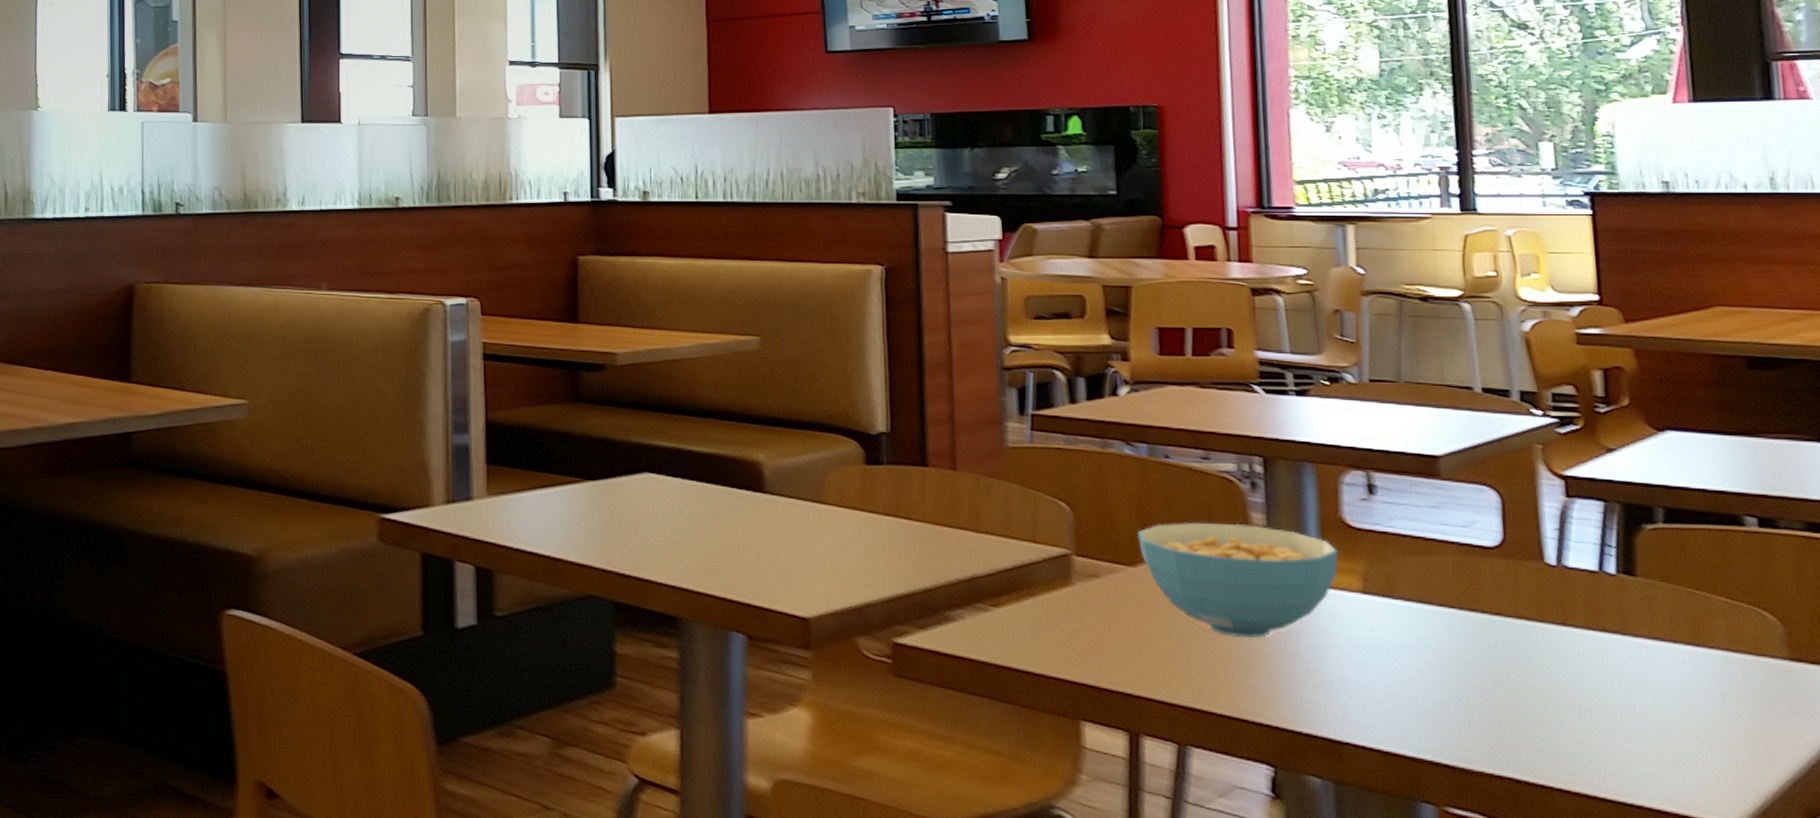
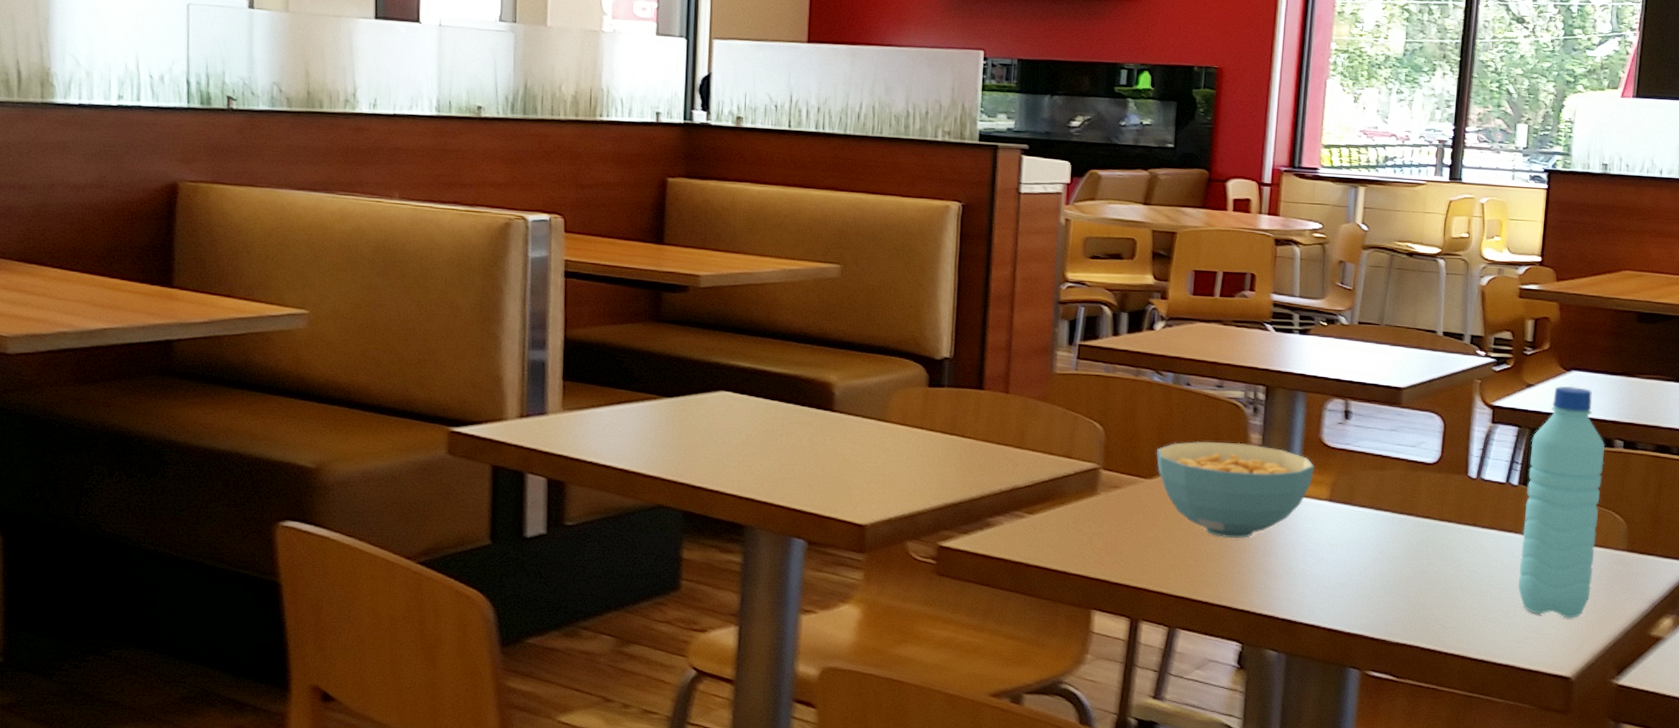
water bottle: none [1624,449,1747,747] -> present [1518,386,1606,619]

